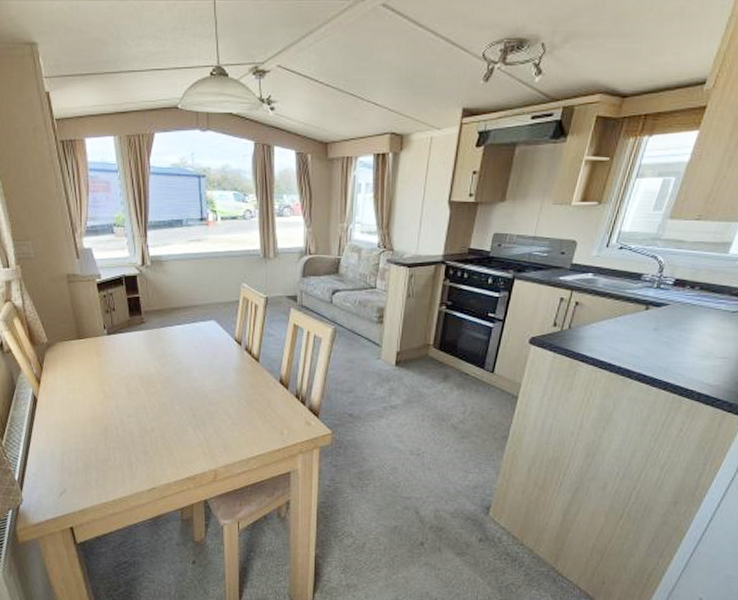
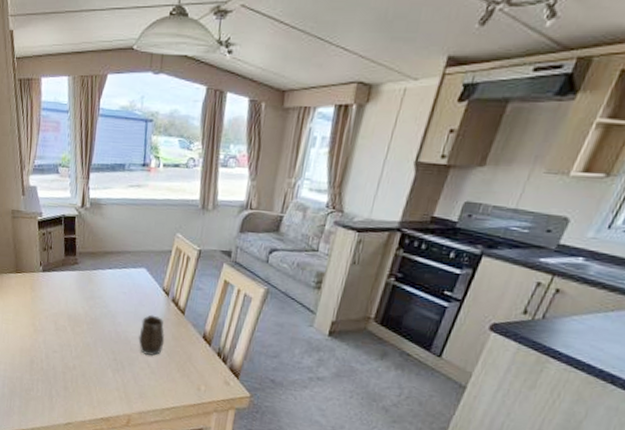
mug: none [216,366,243,408] -> present [138,314,165,357]

